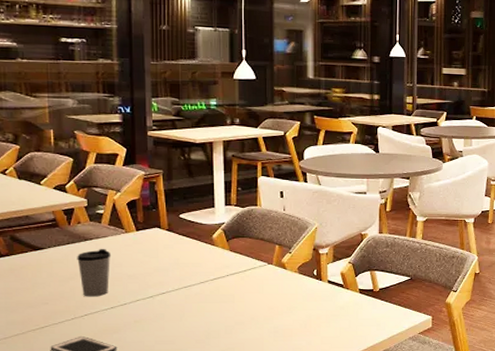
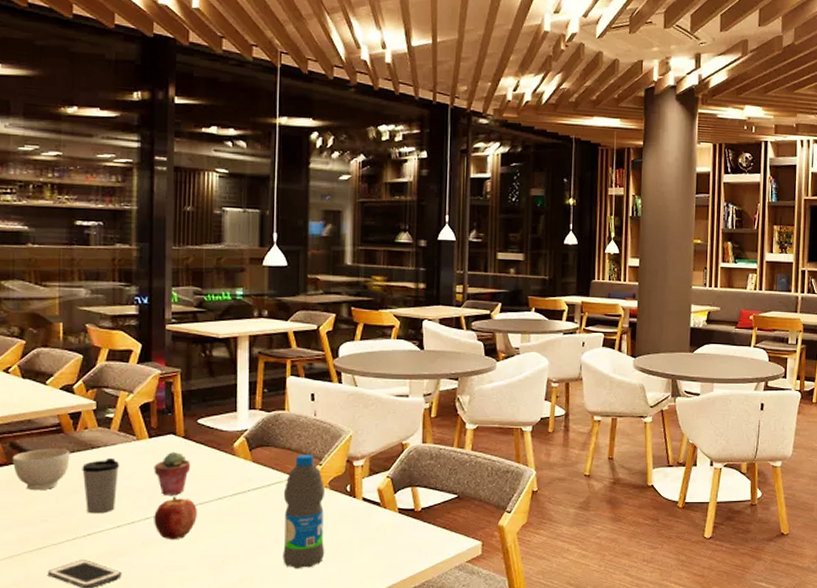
bowl: none [12,241,66,278] -> present [11,448,70,491]
potted succulent: none [142,242,175,280] -> present [154,451,191,495]
apple: none [144,281,182,319] -> present [154,496,197,540]
water bottle: none [258,243,296,342] -> present [283,454,326,569]

